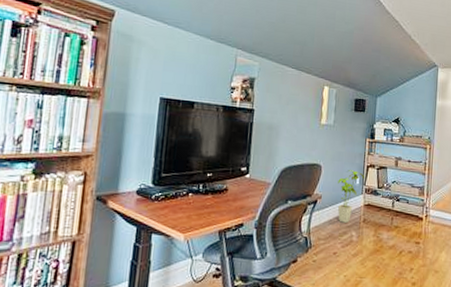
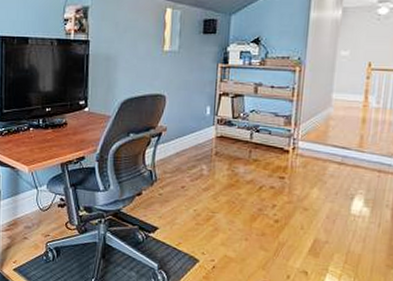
house plant: present [338,170,365,223] -> none [185,99,217,156]

